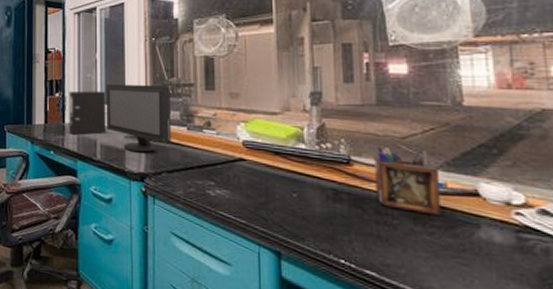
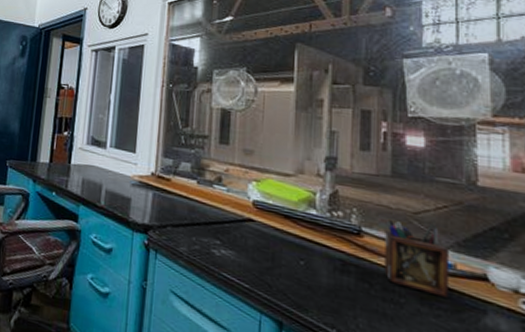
binder: present [68,91,107,135] -> none [73,131,116,179]
computer monitor: present [106,83,171,153] -> none [113,127,184,203]

